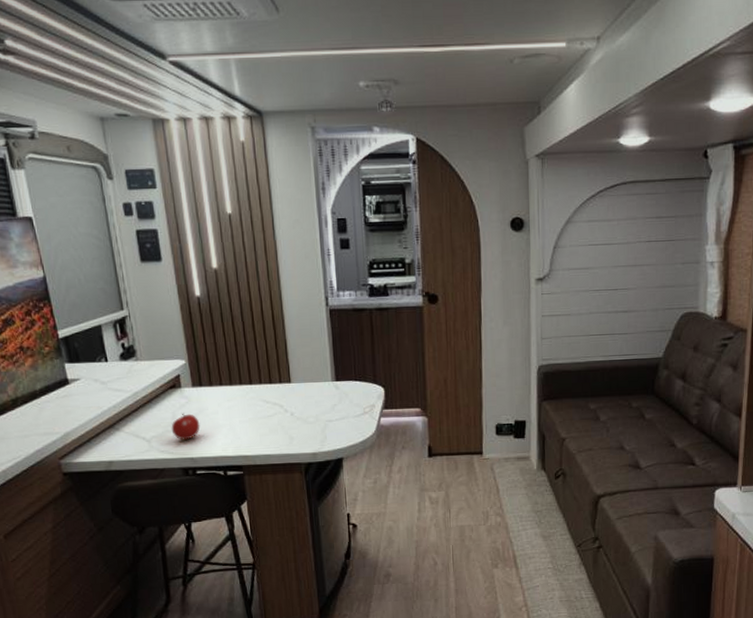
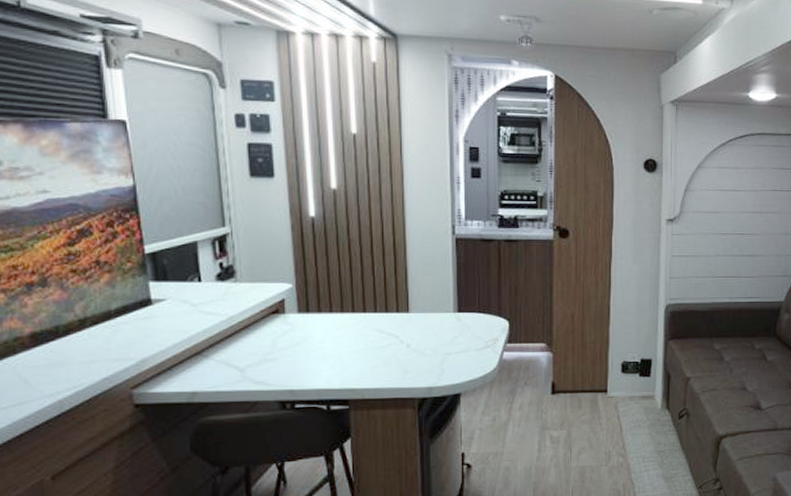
fruit: present [171,413,200,441] -> none [270,341,304,372]

